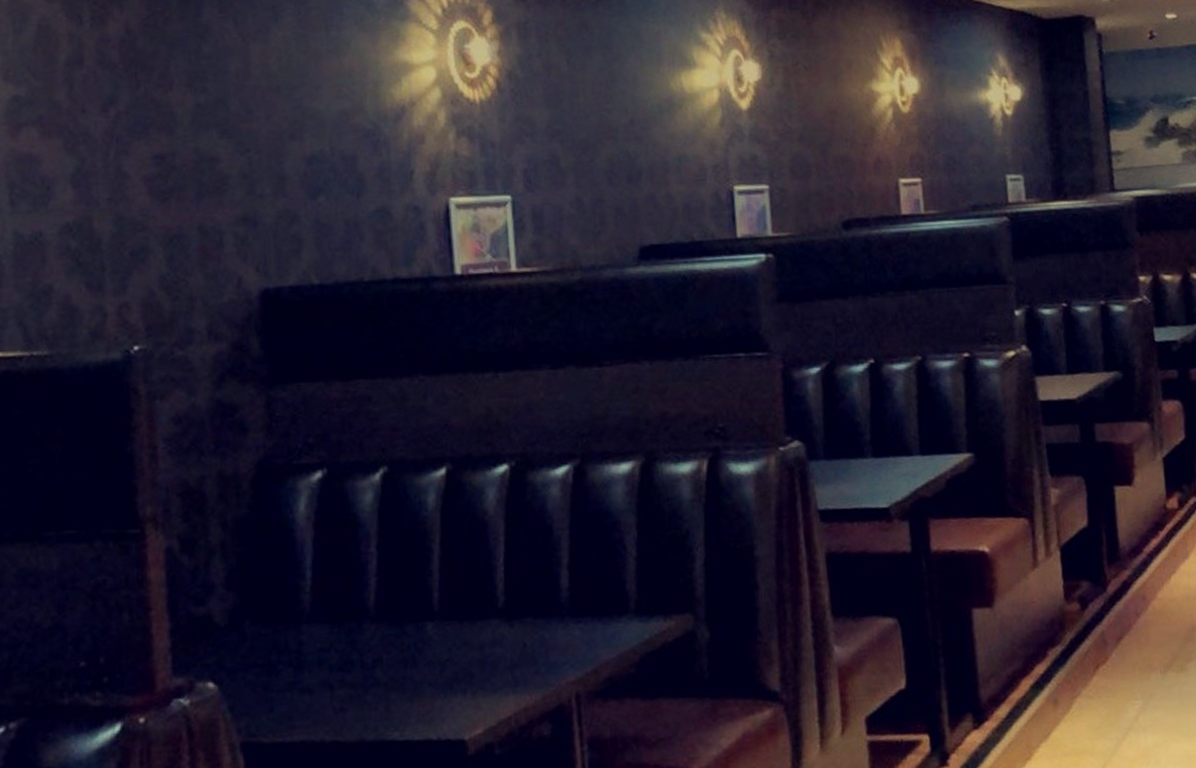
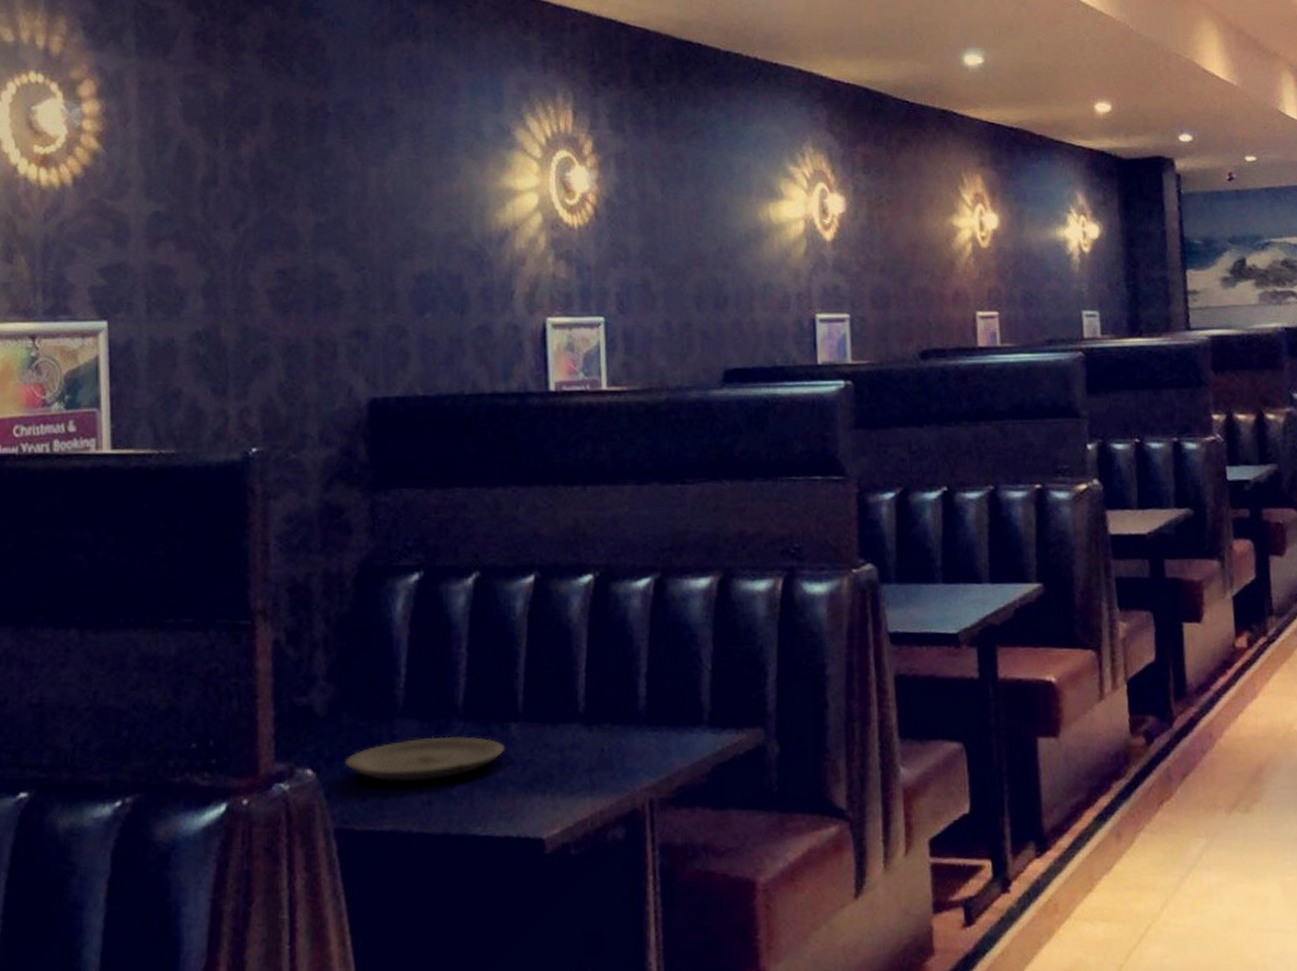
plate: none [249,638,422,691] -> present [344,736,505,782]

